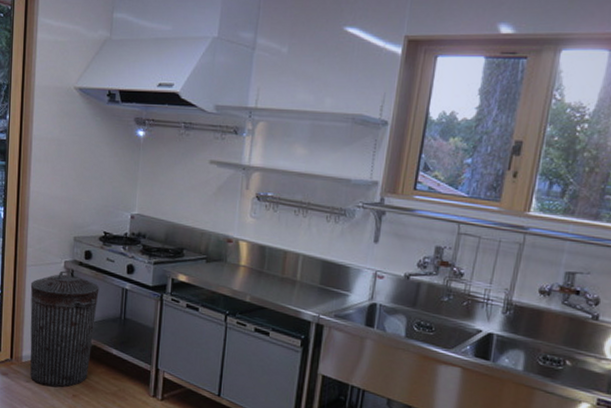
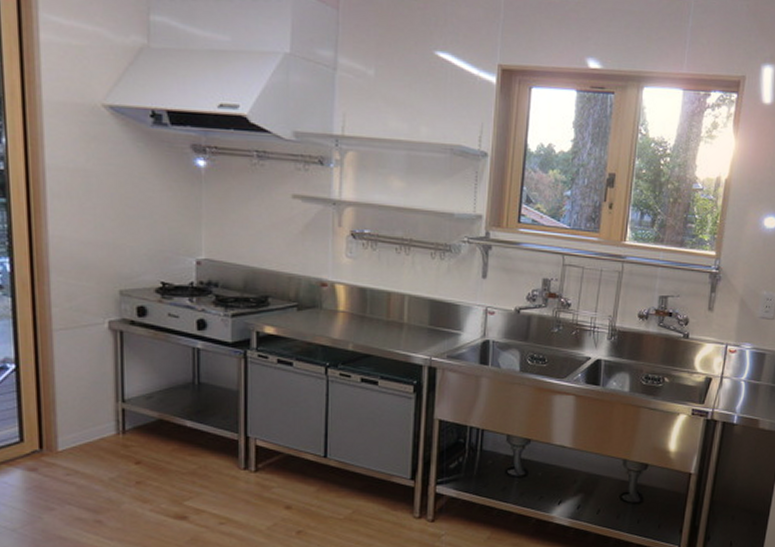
trash can: present [30,270,99,387] -> none [60,331,161,477]

